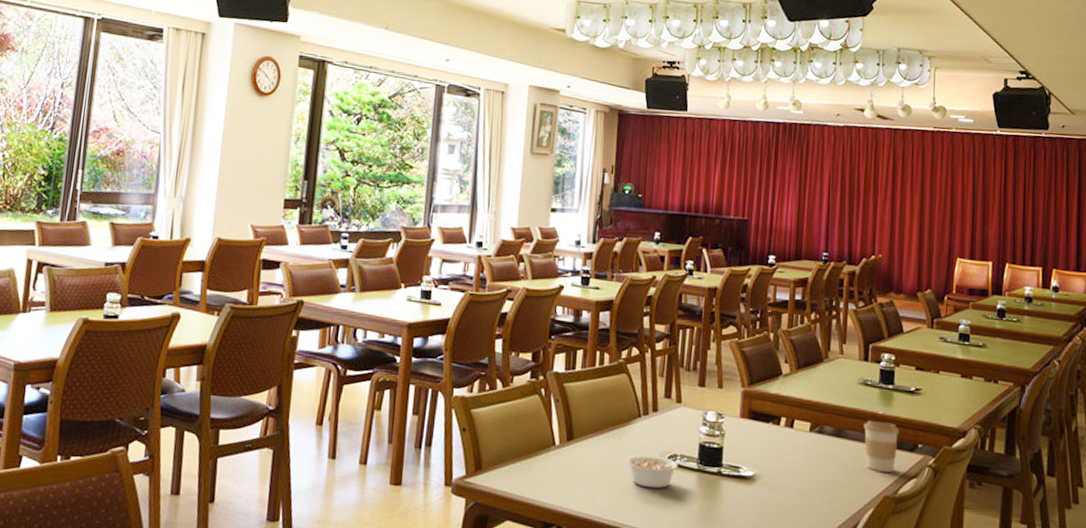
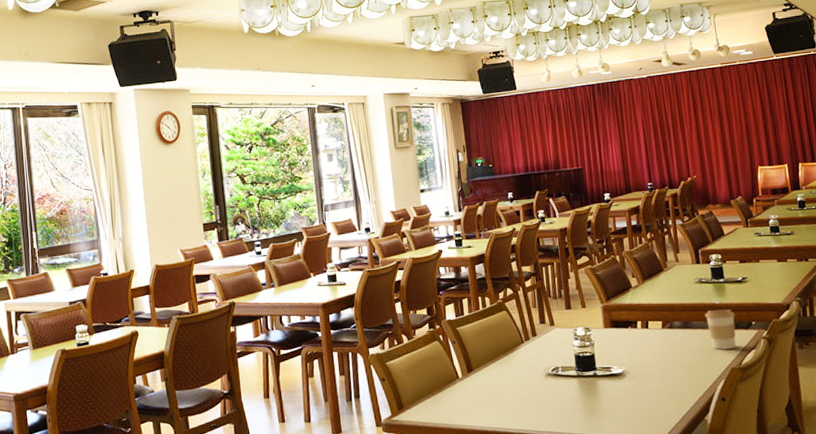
legume: present [625,455,688,489] -> none [517,368,568,398]

